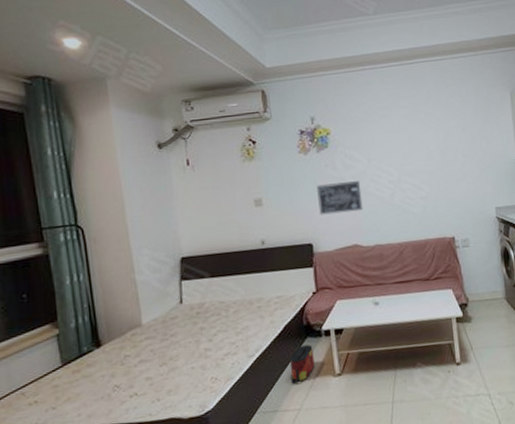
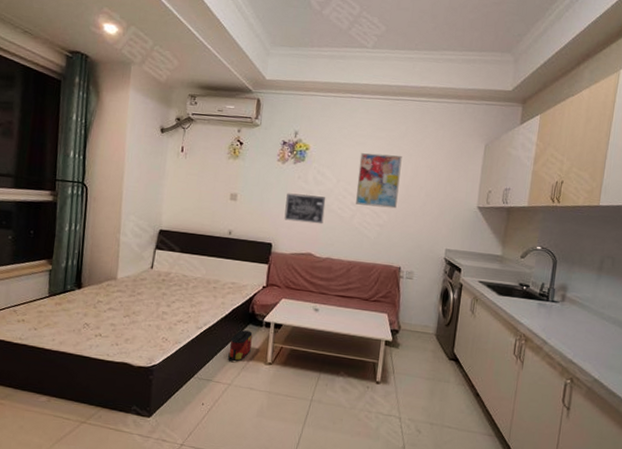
wall art: none [386,120,436,181] -> present [356,153,402,209]

